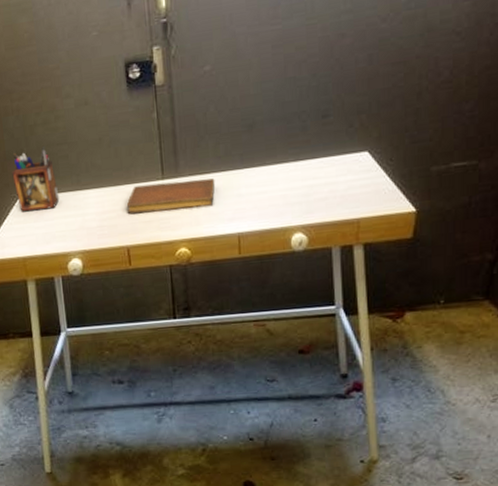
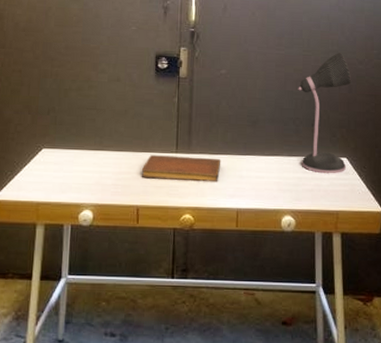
desk organizer: present [12,145,60,212] -> none [40,107,82,163]
desk lamp: none [302,11,371,177] -> present [298,52,351,174]

